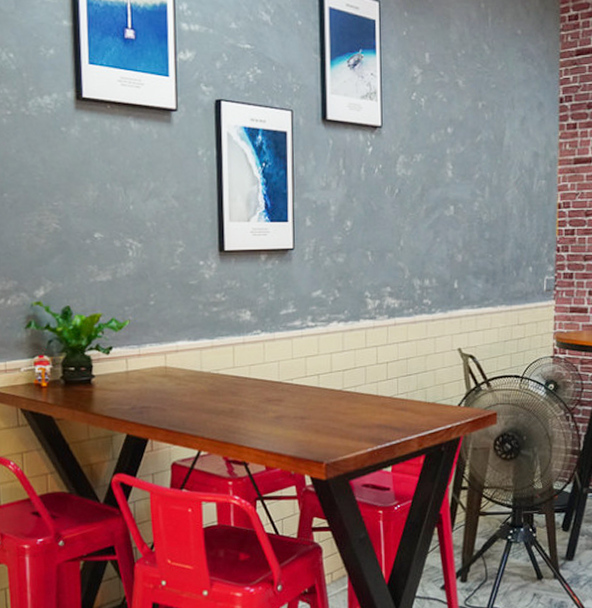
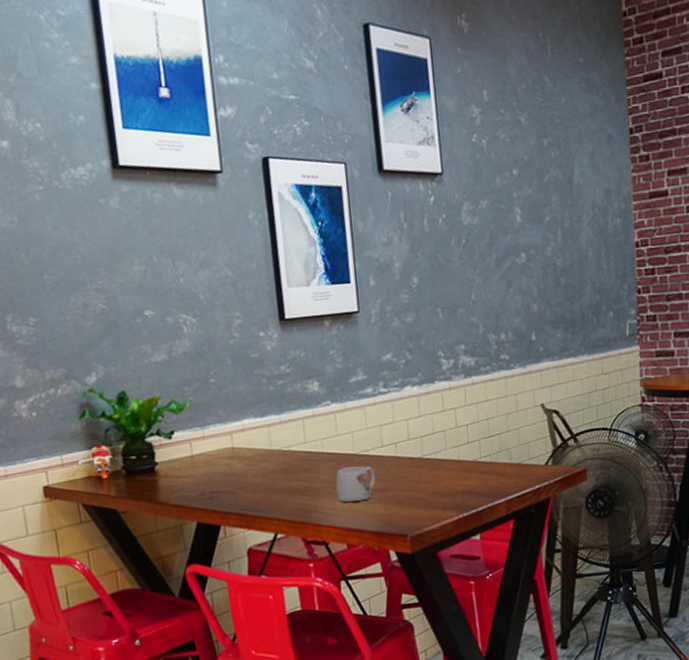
mug: none [260,393,297,427] -> present [336,466,376,503]

